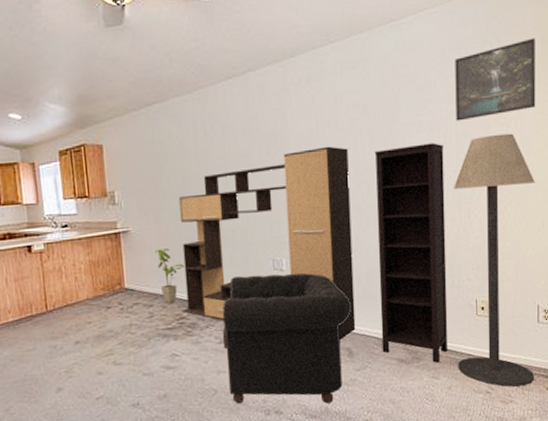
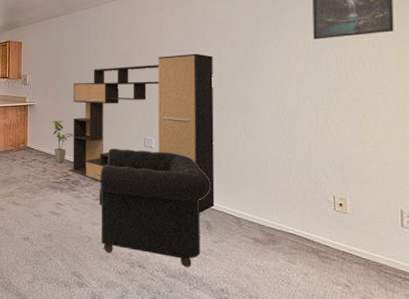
bookcase: present [374,143,448,363] -> none [236,56,305,249]
floor lamp: present [454,133,535,387] -> none [311,52,399,287]

